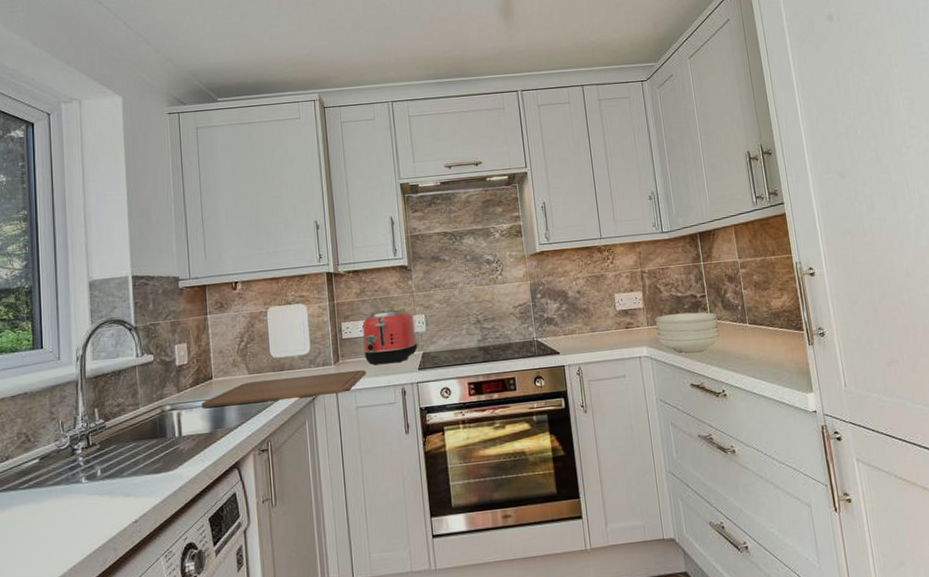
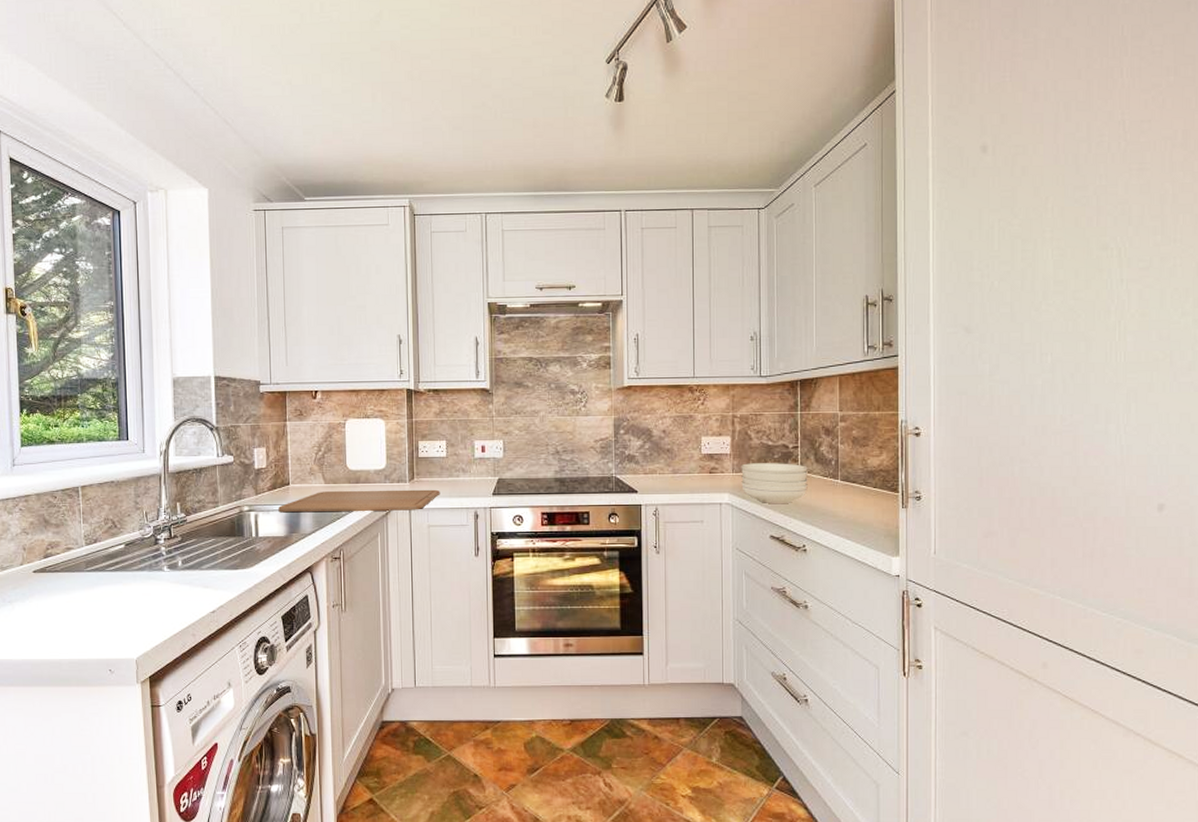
toaster: present [362,308,418,366] -> none [439,432,494,487]

